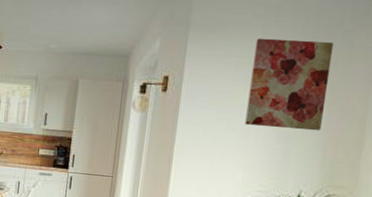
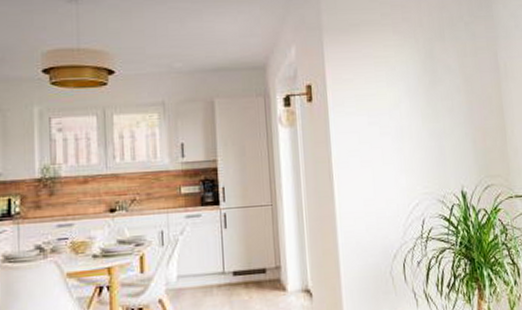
wall art: present [245,38,334,131] -> none [389,34,466,127]

